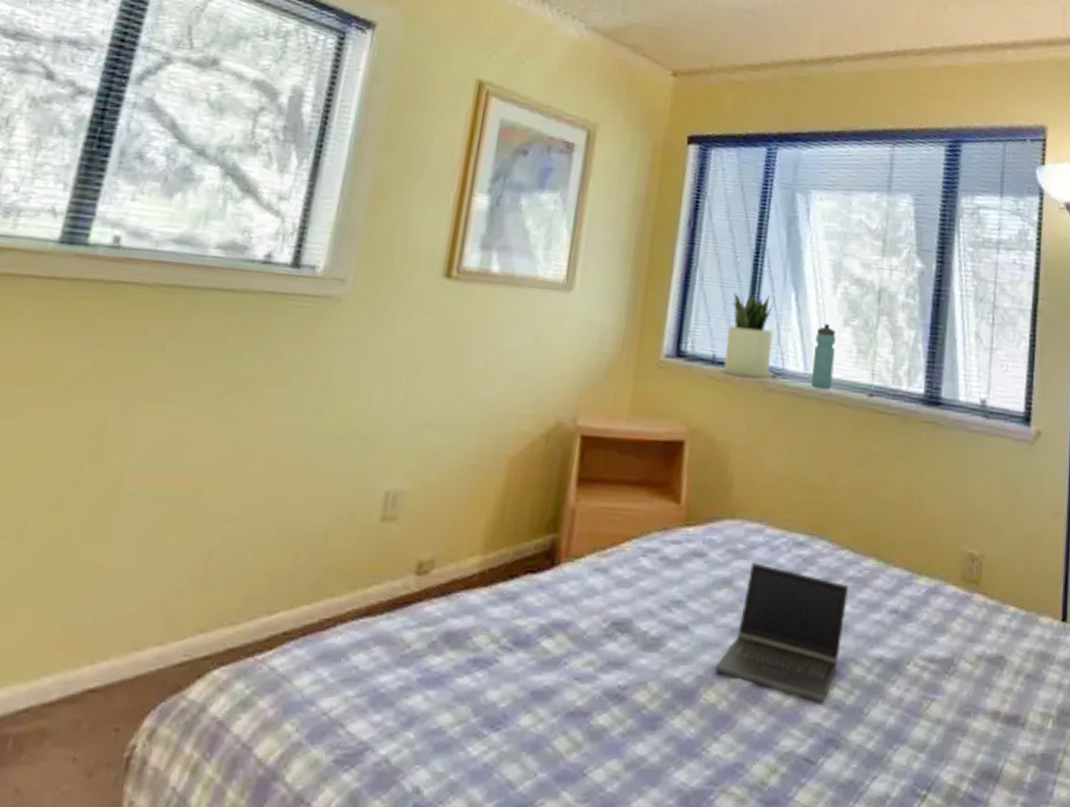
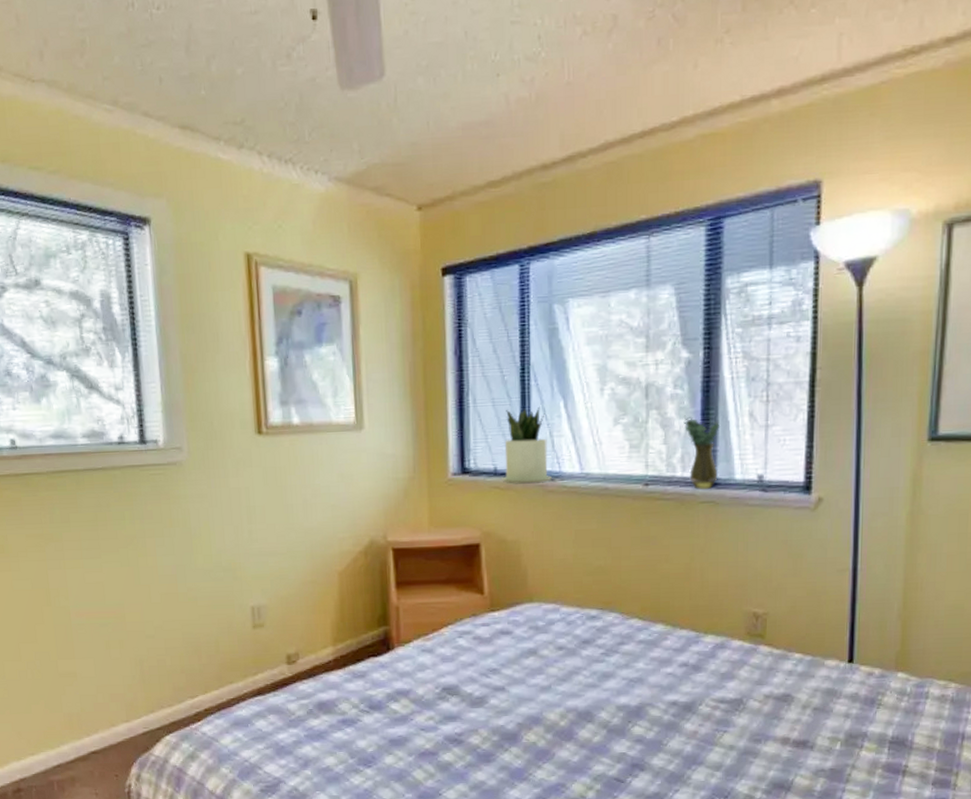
laptop computer: present [714,561,849,703] -> none [531,634,641,738]
water bottle: present [811,323,836,390] -> none [588,424,608,486]
vase: none [912,326,947,410] -> present [683,415,719,490]

